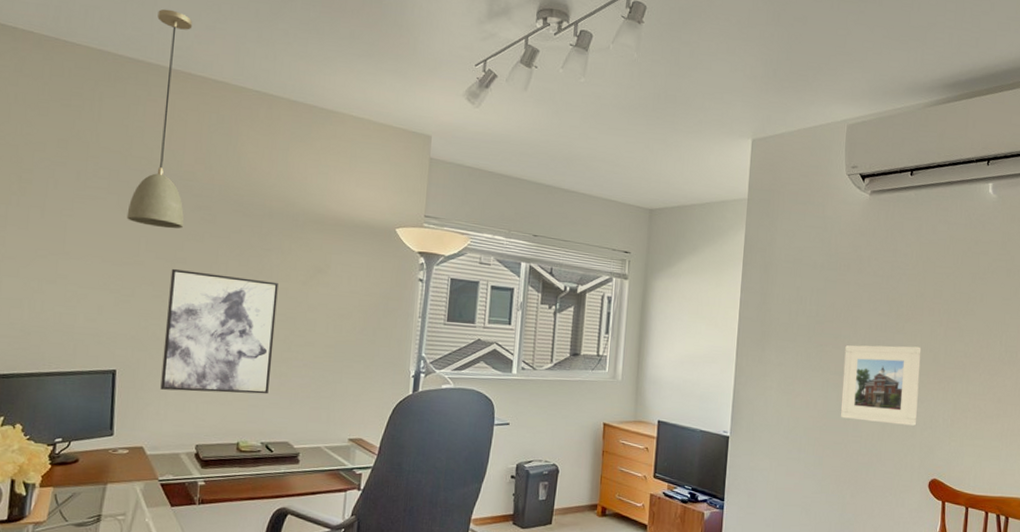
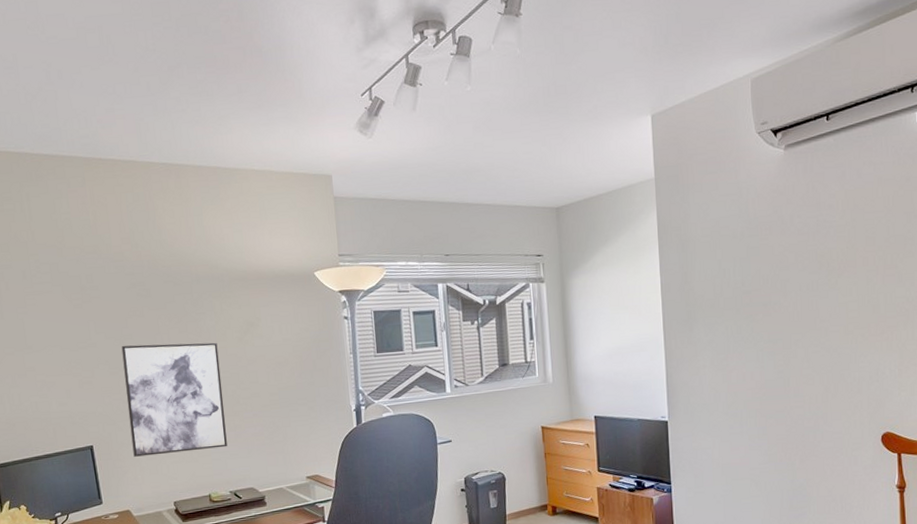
light fixture: present [126,9,193,229] -> none [60,100,124,310]
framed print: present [840,344,922,426] -> none [776,300,861,386]

